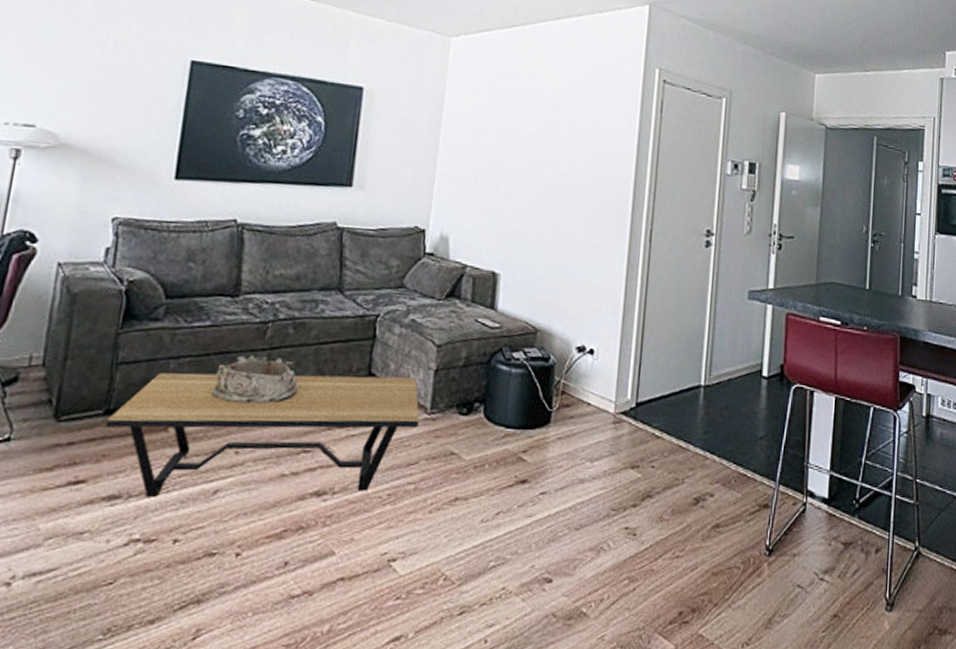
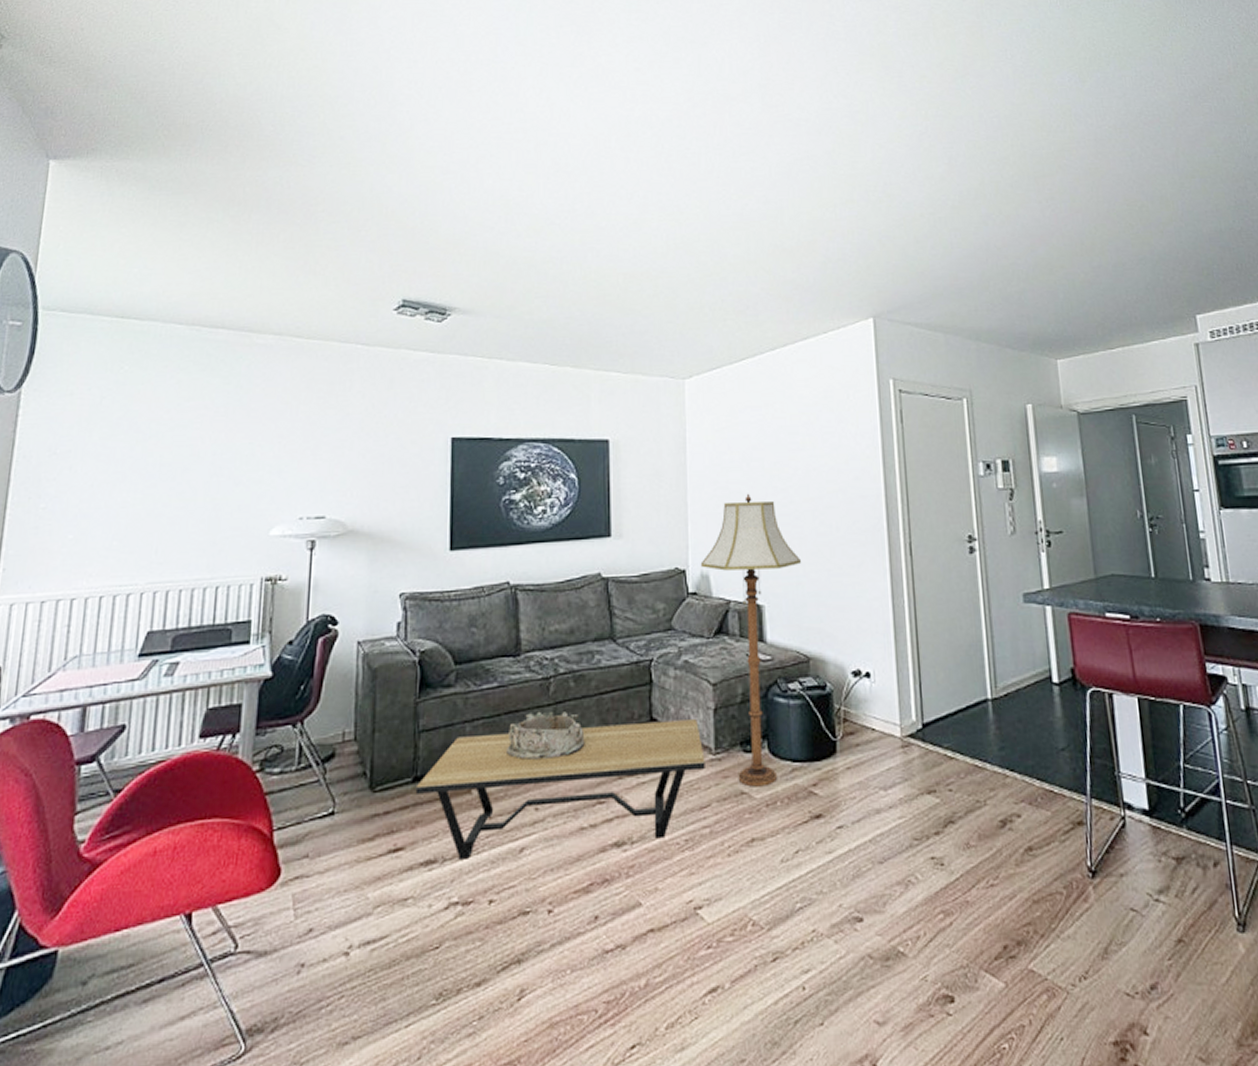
floor lamp: none [441,161,543,449] -> present [700,493,801,787]

